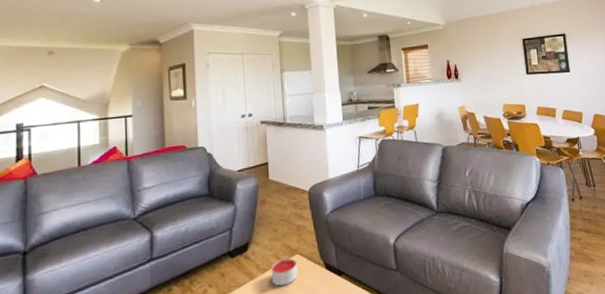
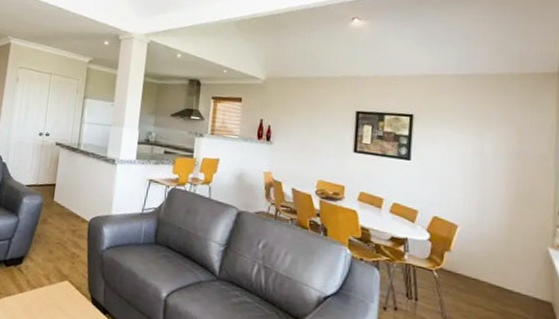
candle: present [271,258,297,287] -> none [39,281,65,308]

